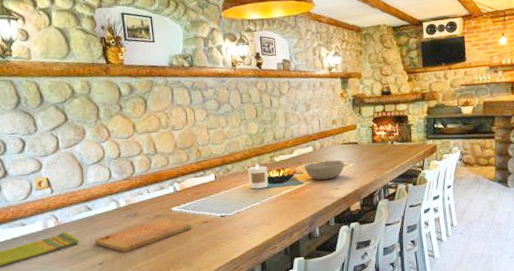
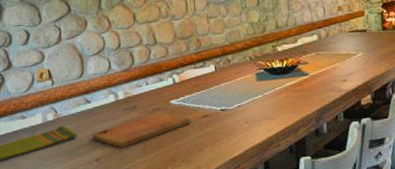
candle: present [248,163,269,189] -> none [249,53,271,81]
bowl: present [304,160,344,180] -> none [308,49,353,71]

